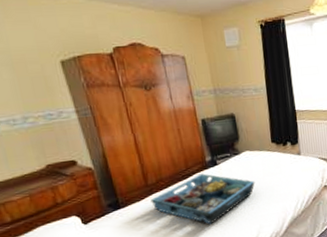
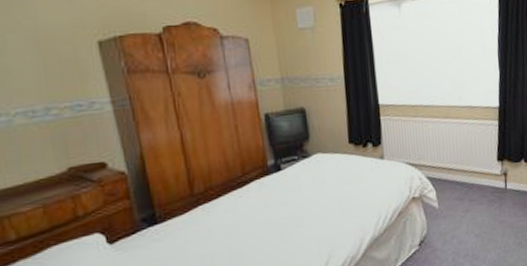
serving tray: present [150,173,255,225] -> none [196,180,327,246]

